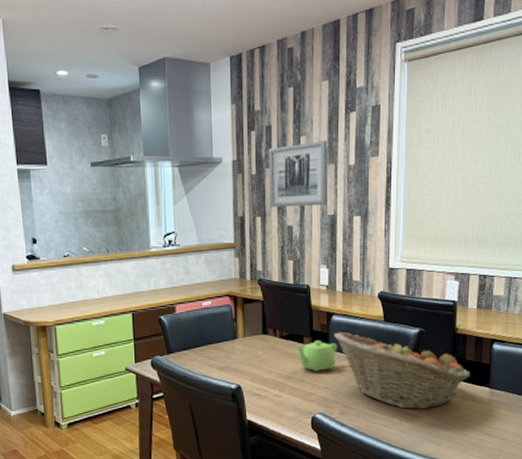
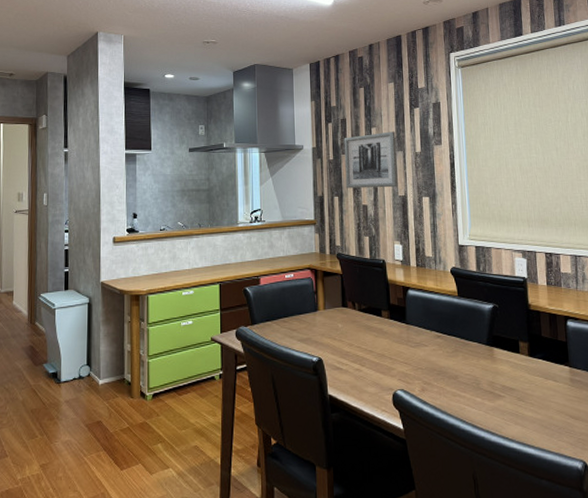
teapot: present [295,340,338,372] -> none [374,314,415,346]
fruit basket: present [334,332,470,409] -> none [411,306,548,388]

